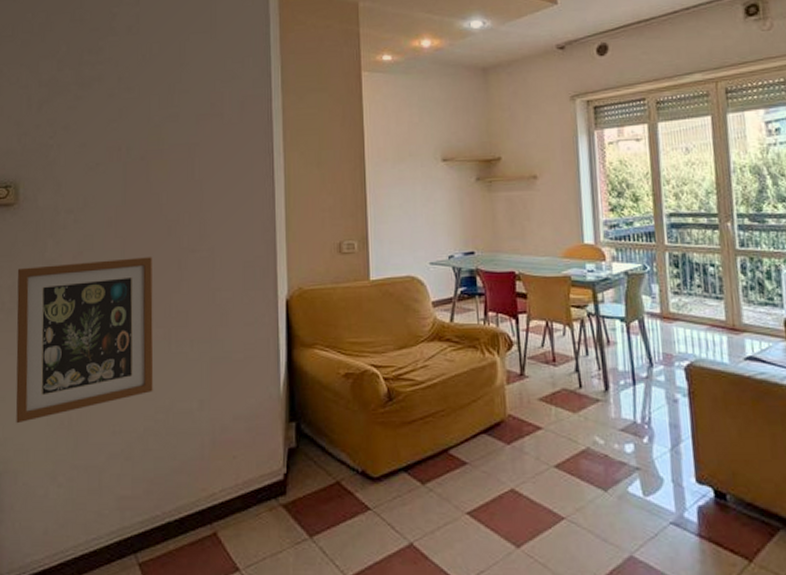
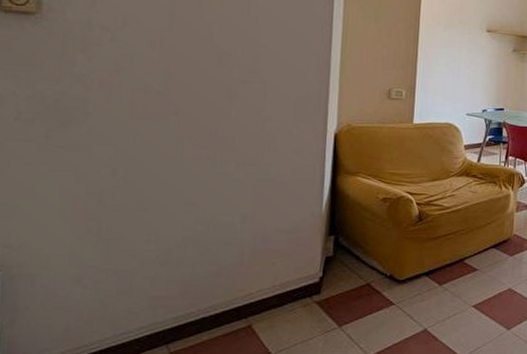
wall art: present [15,257,154,424] -> none [33,79,200,231]

